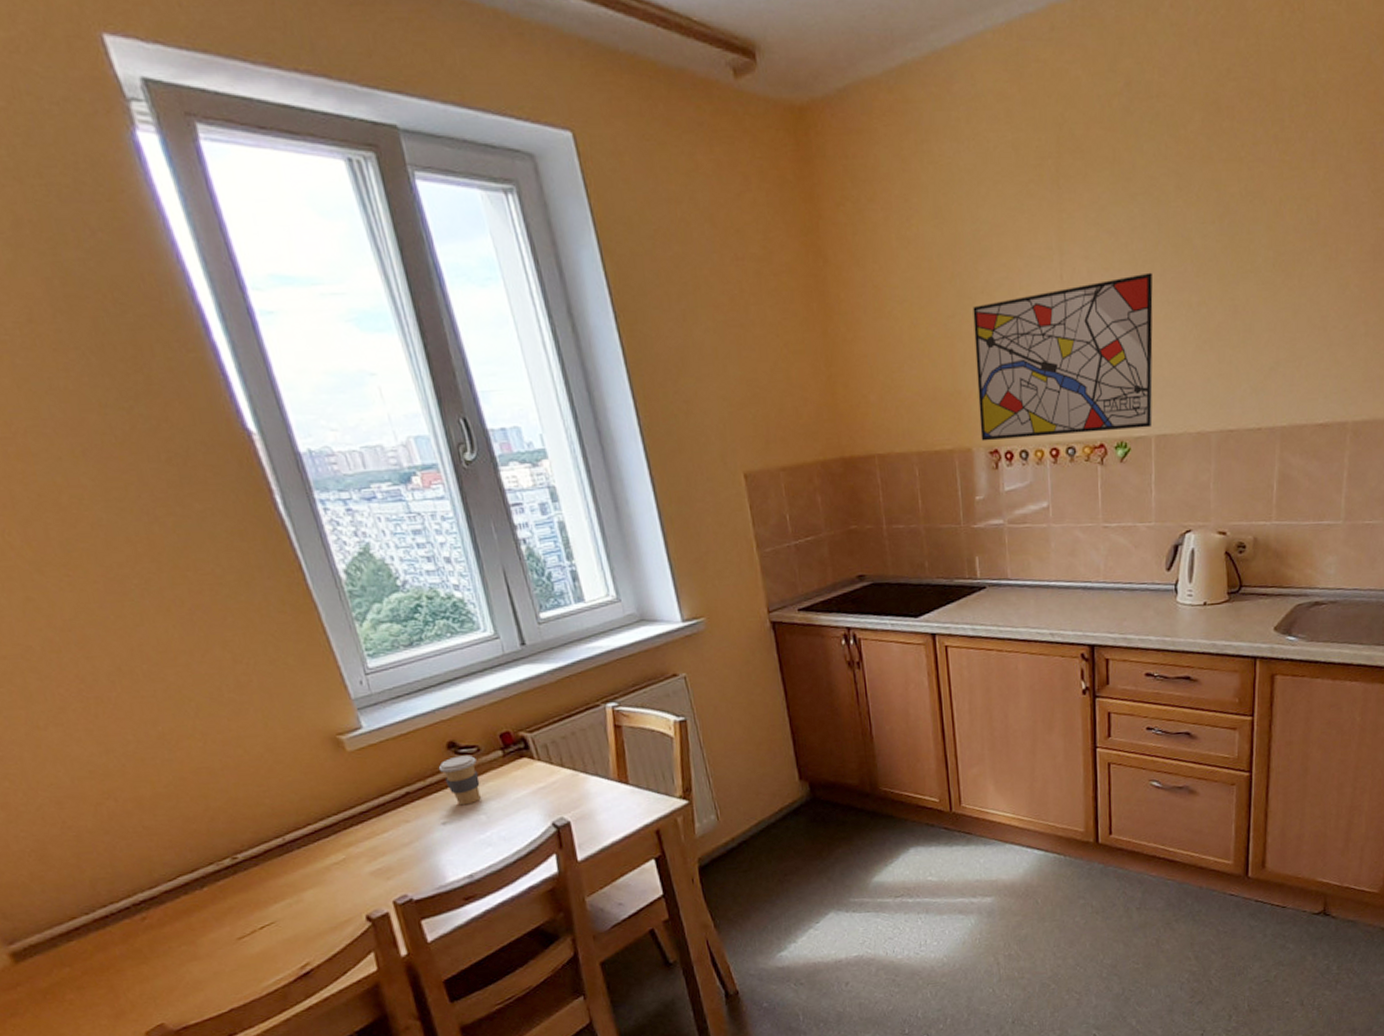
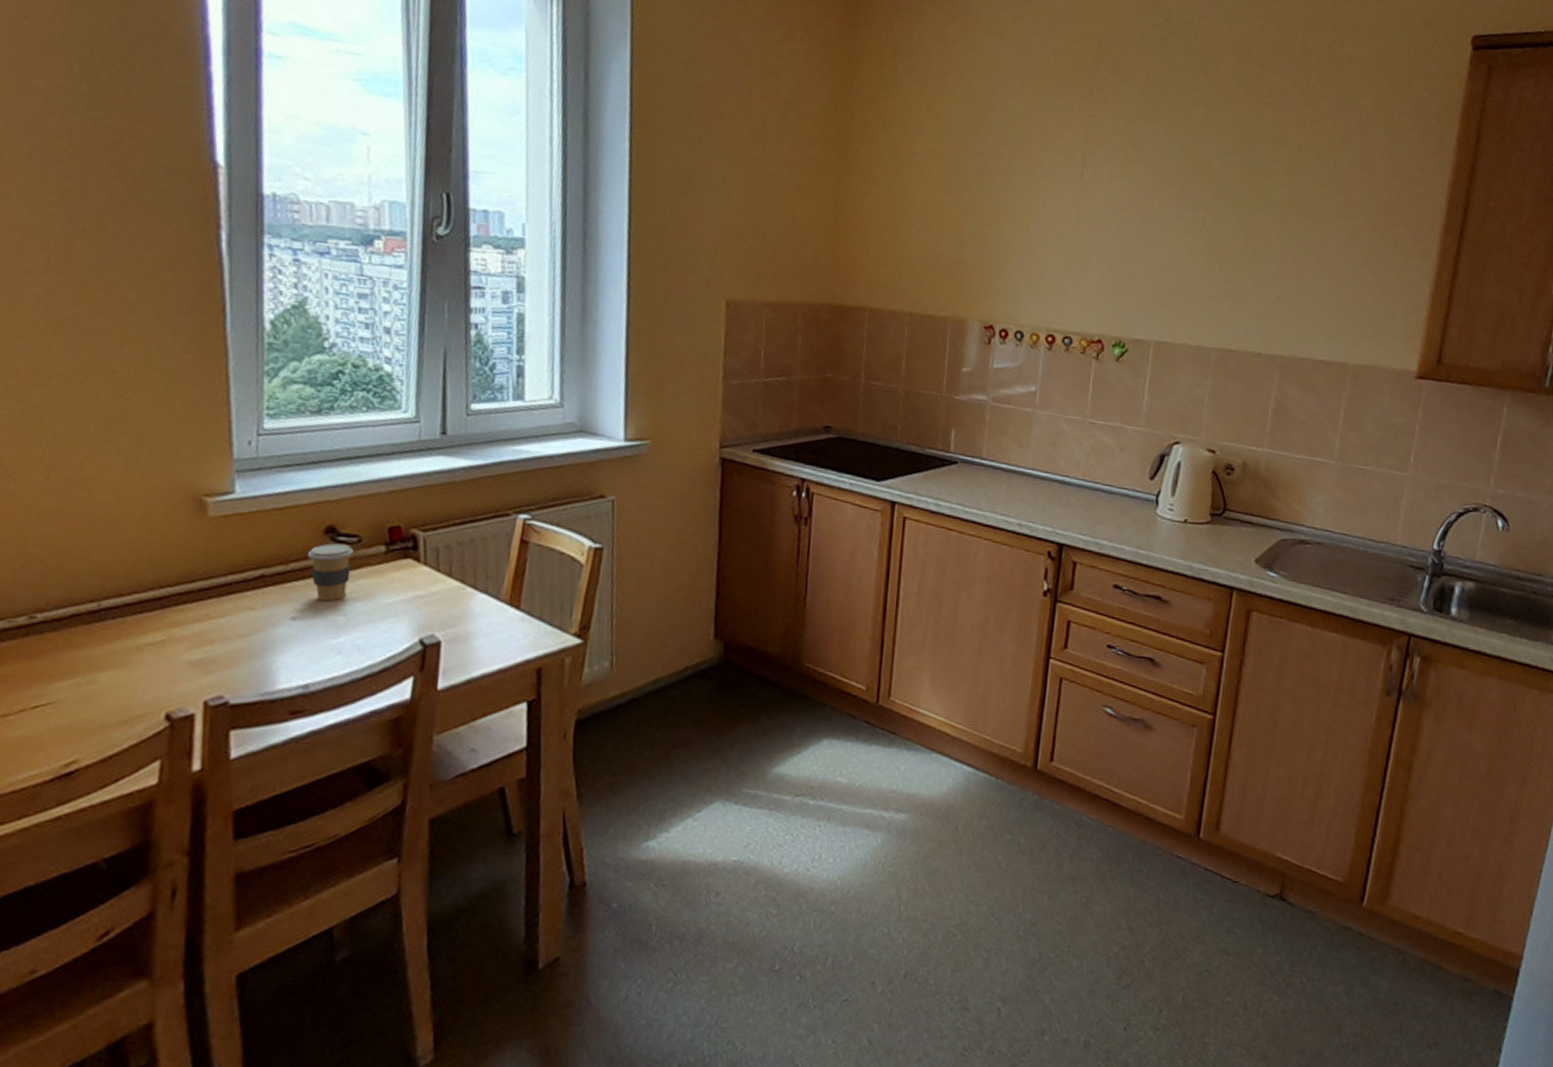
wall art: present [973,272,1153,441] -> none [977,185,1171,333]

